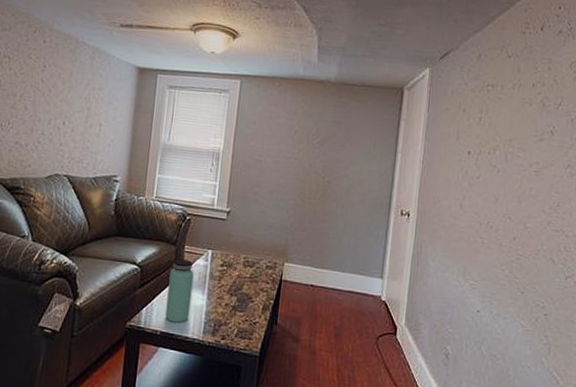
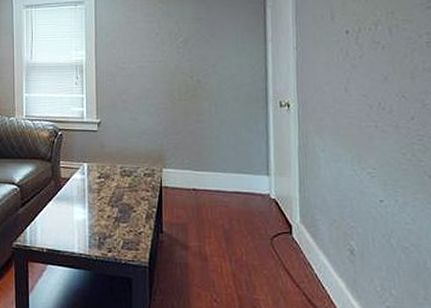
bottle: present [165,259,194,323] -> none [49,175,73,239]

